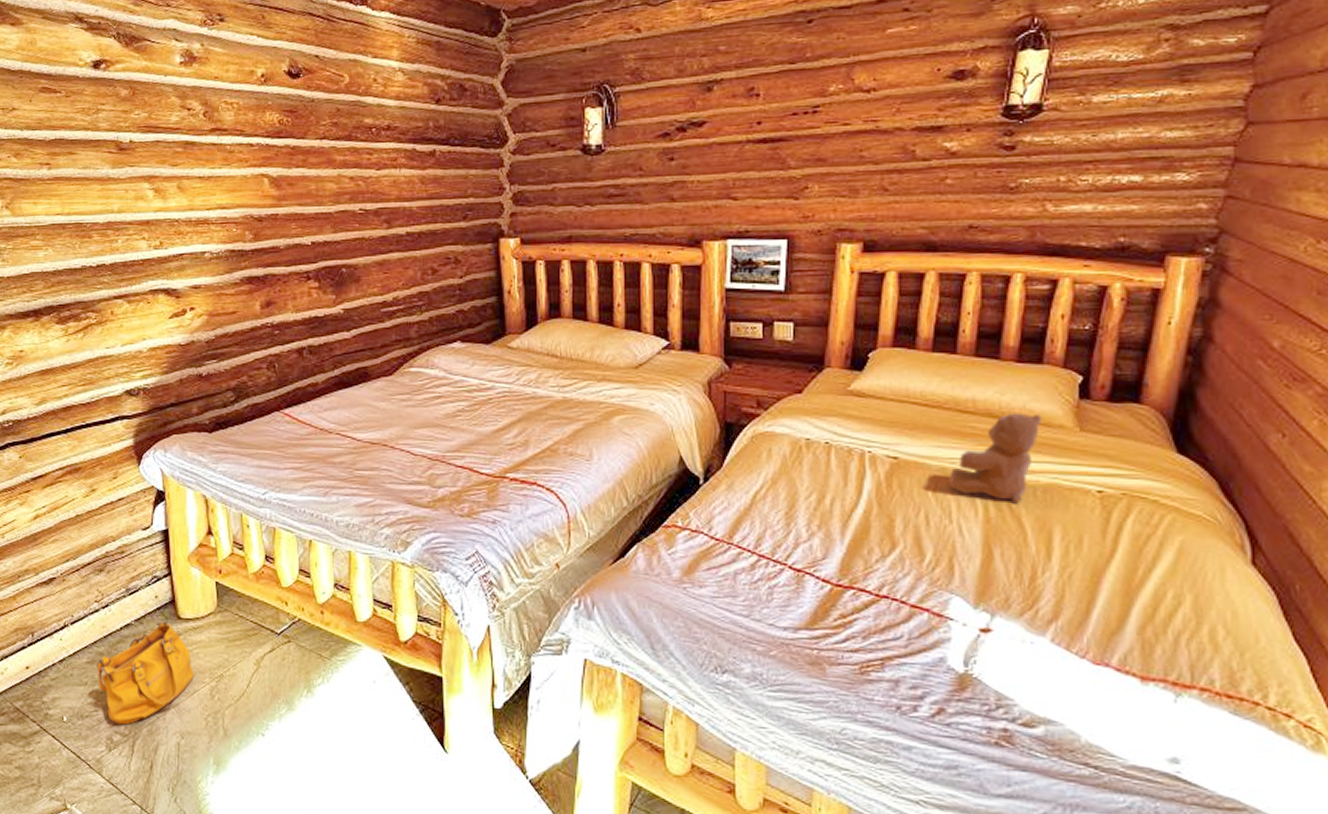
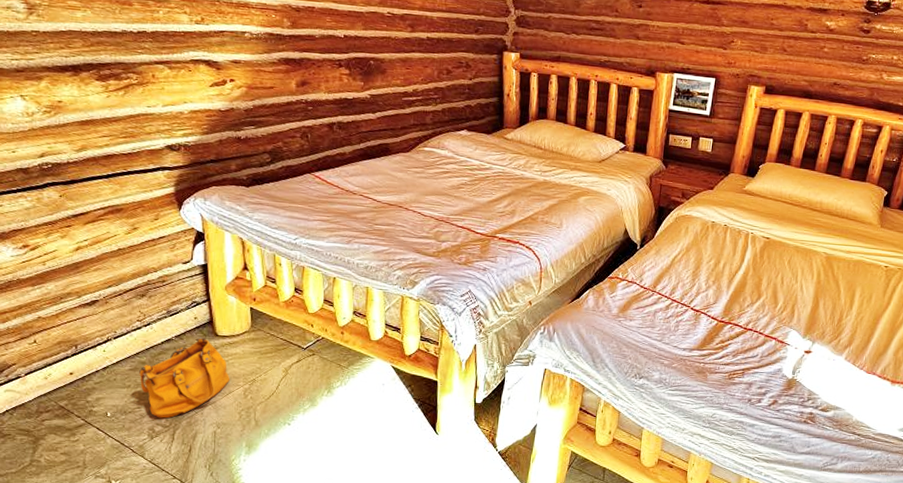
teddy bear: present [949,413,1041,504] -> none [799,213,860,272]

